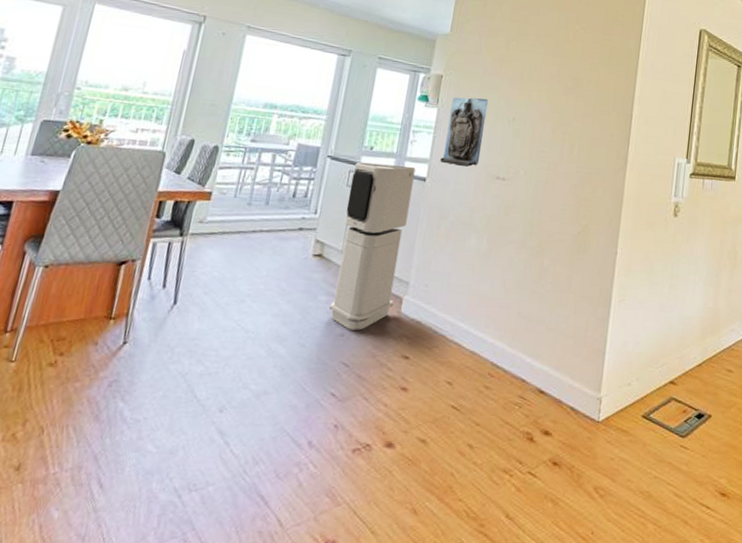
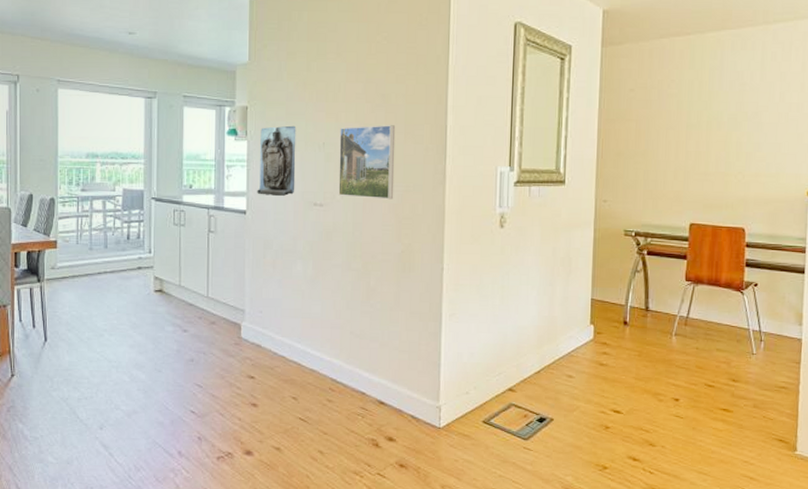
air purifier: present [329,162,416,331] -> none [177,200,235,356]
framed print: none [522,105,585,180] -> present [338,125,396,200]

